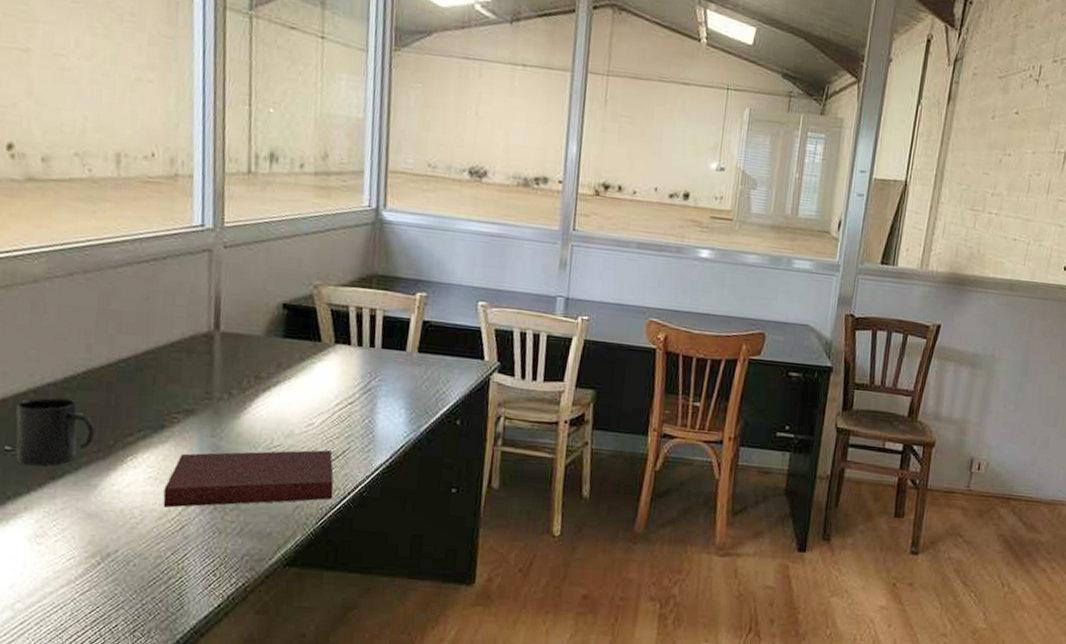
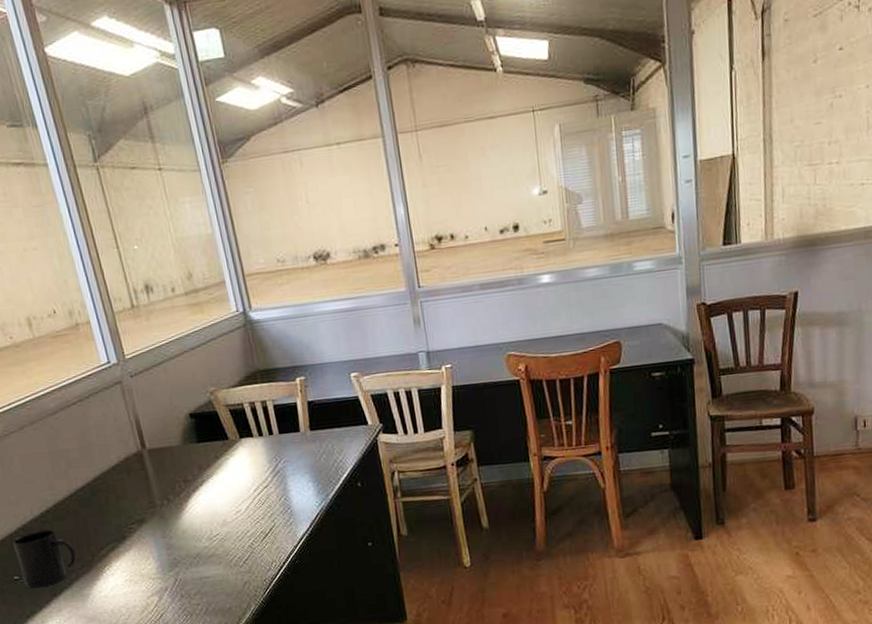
notebook: present [163,450,334,508] -> none [139,530,272,602]

